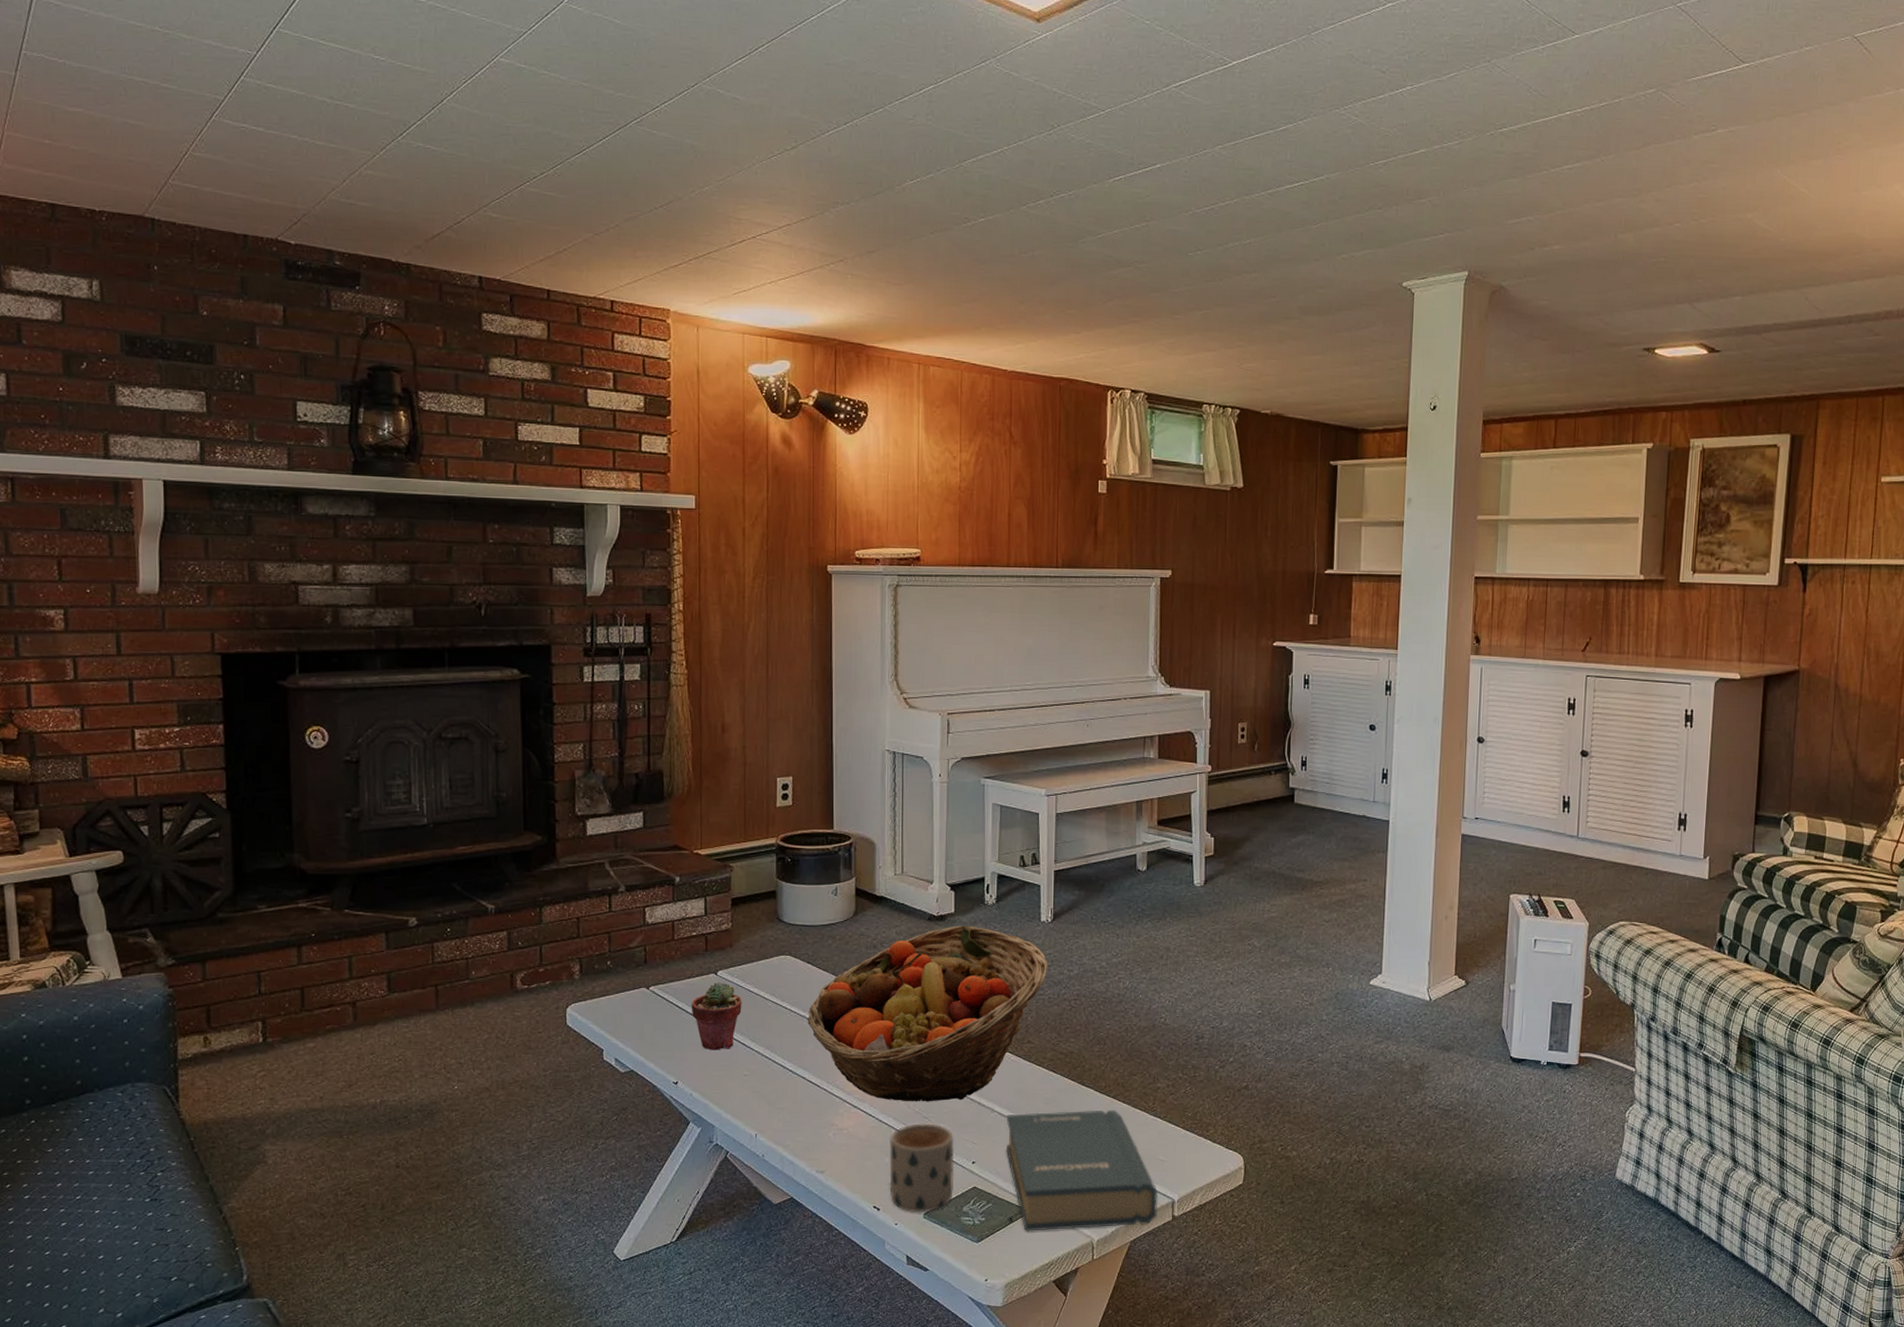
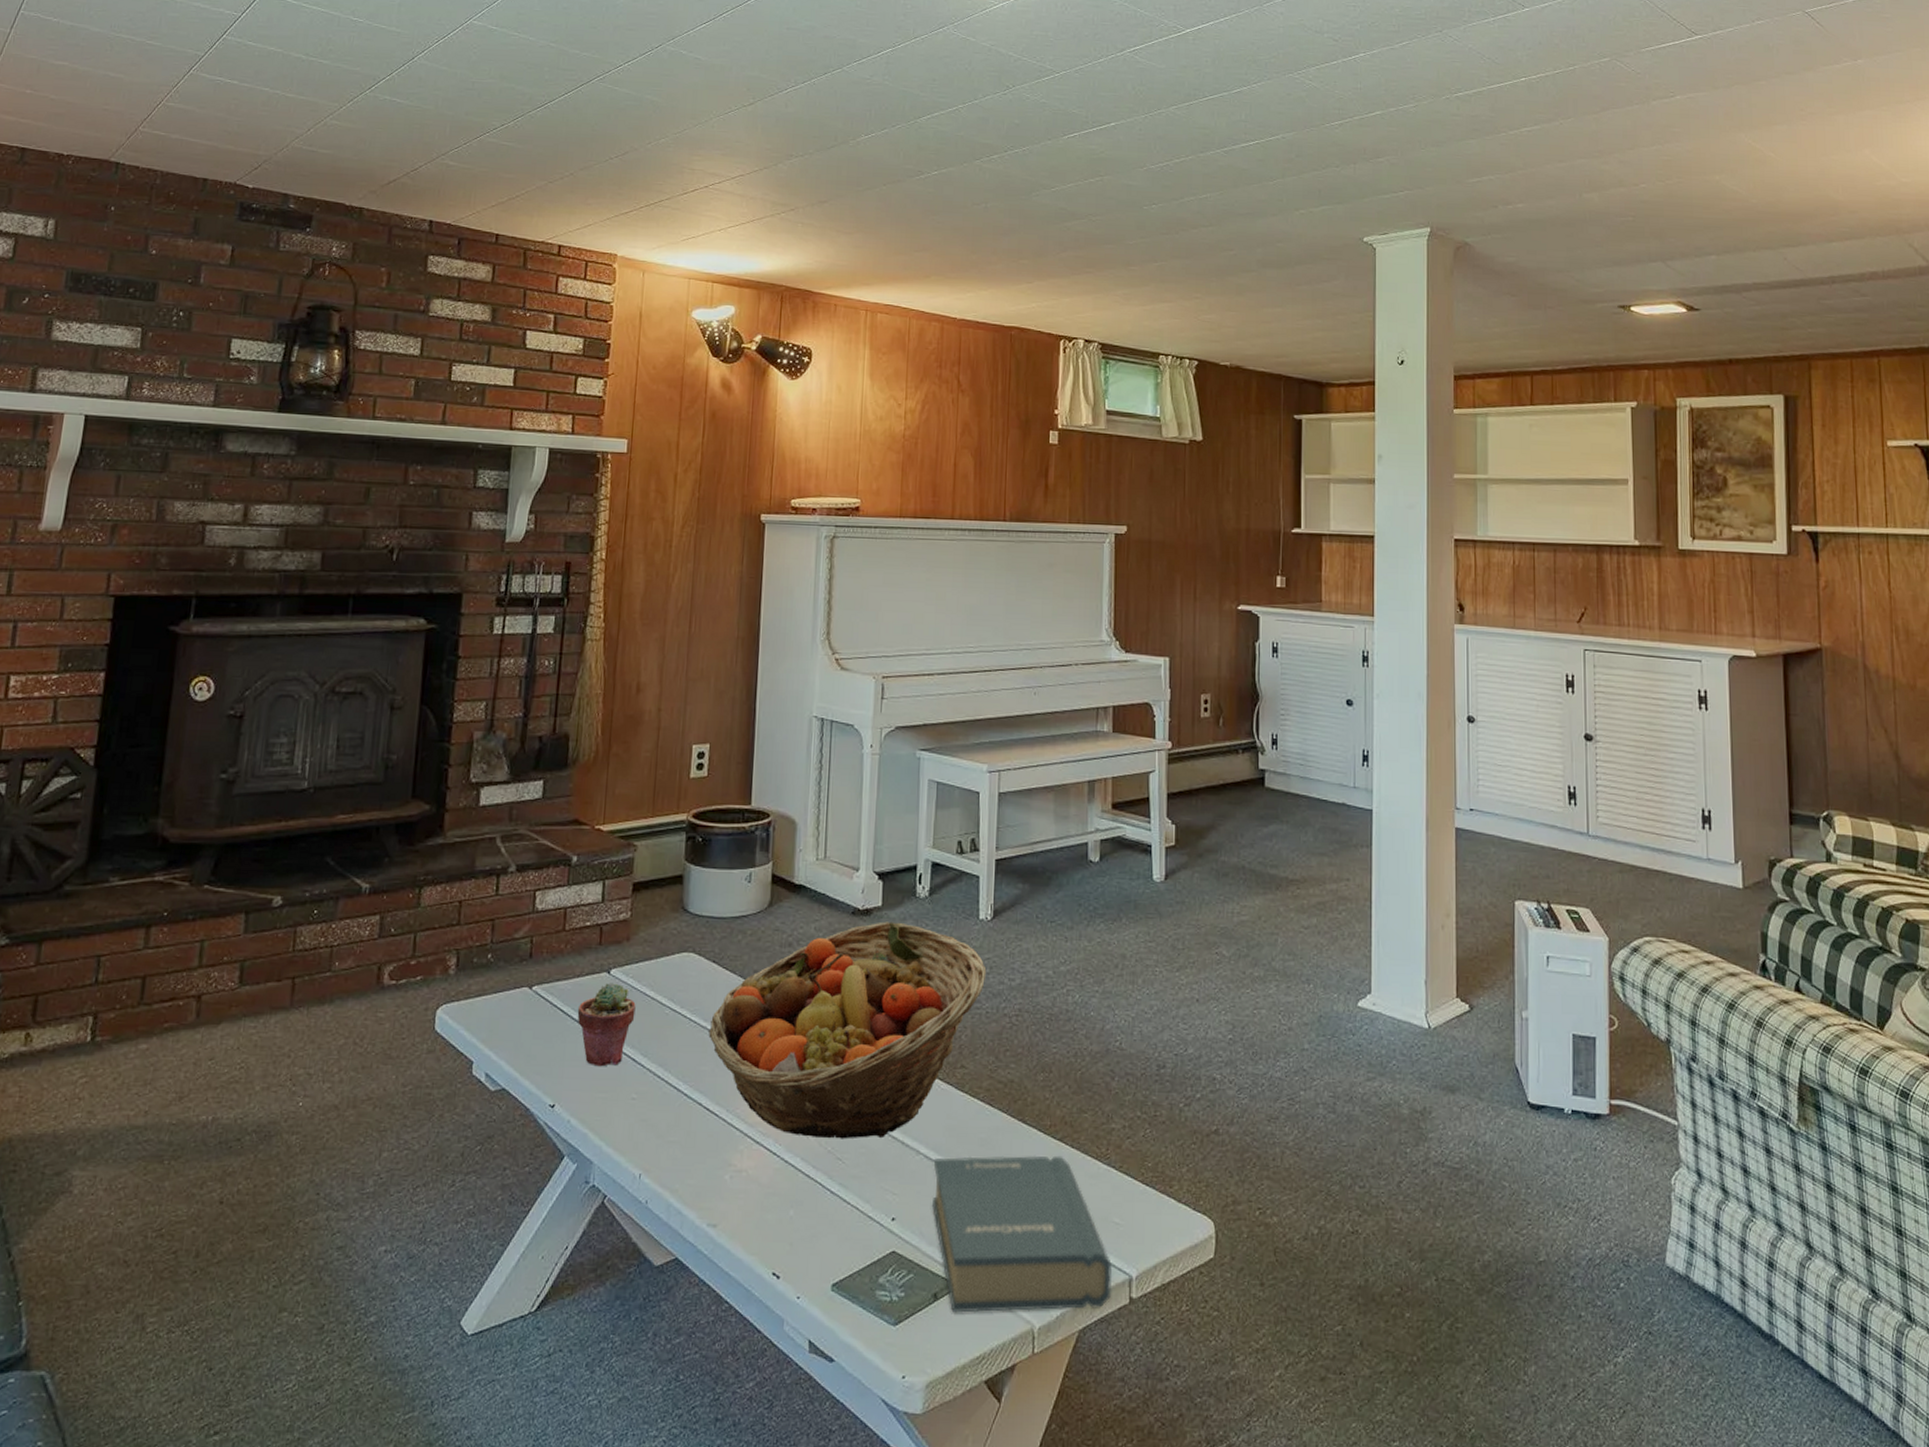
mug: present [889,1123,954,1213] -> none [793,1166,871,1284]

